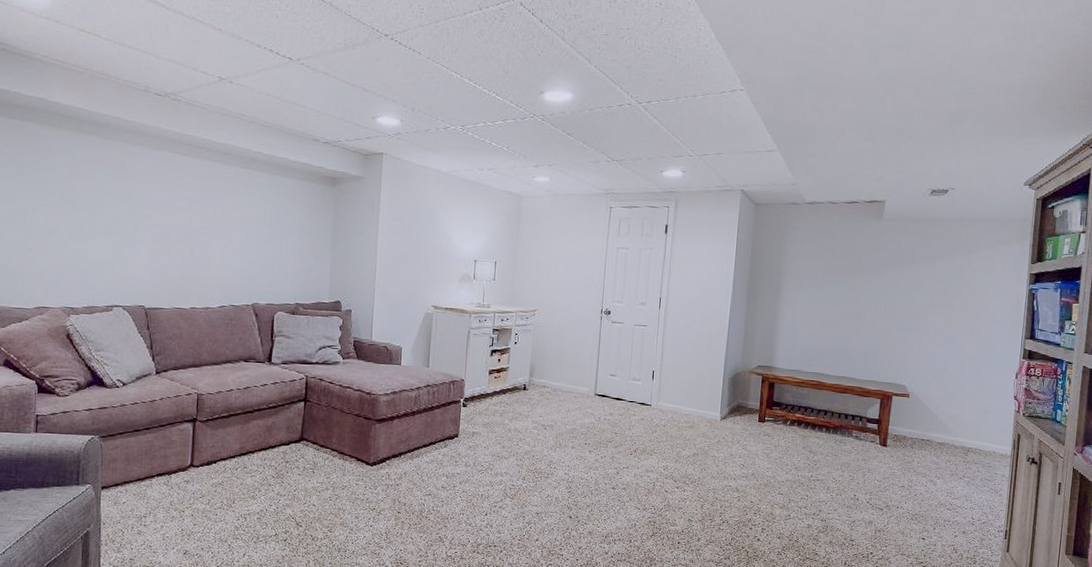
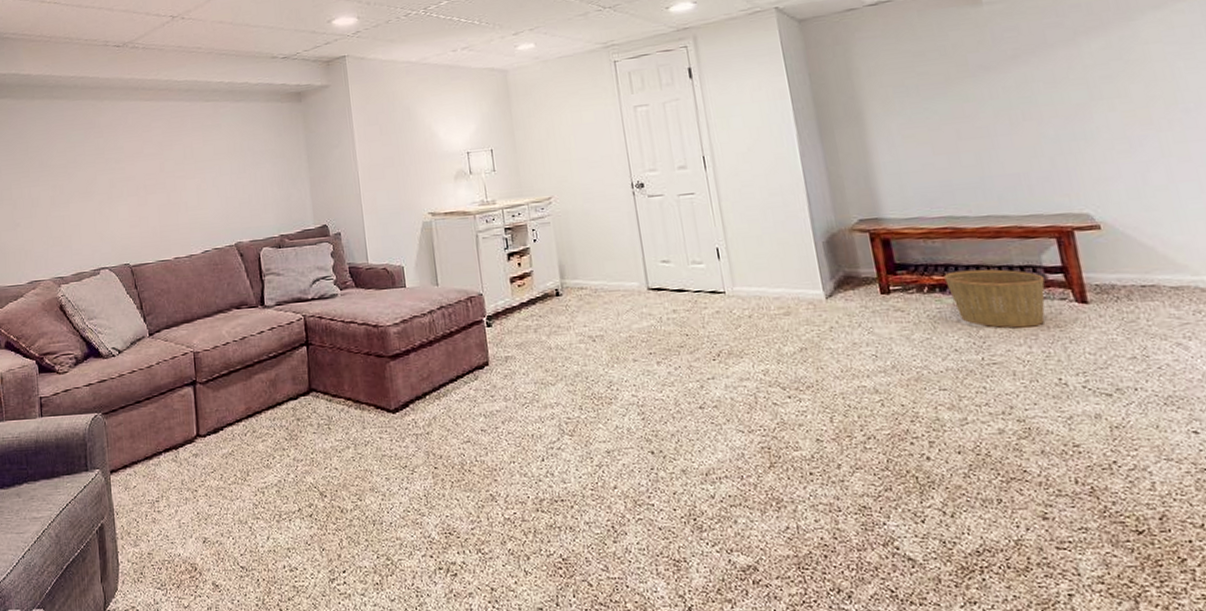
basket: none [802,412,865,458] -> present [944,269,1045,329]

